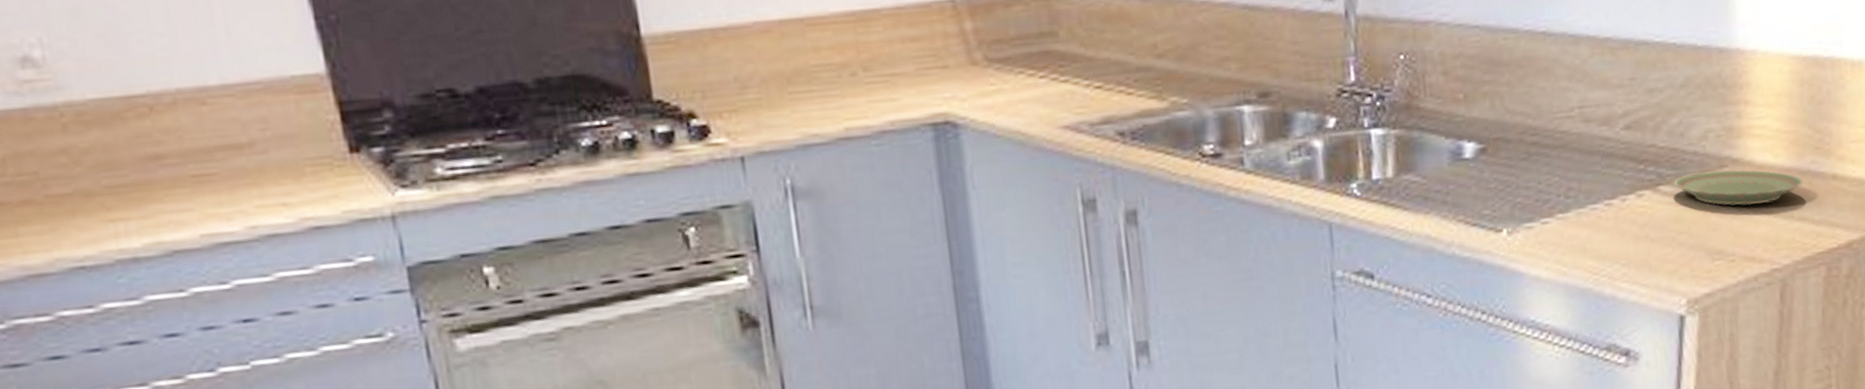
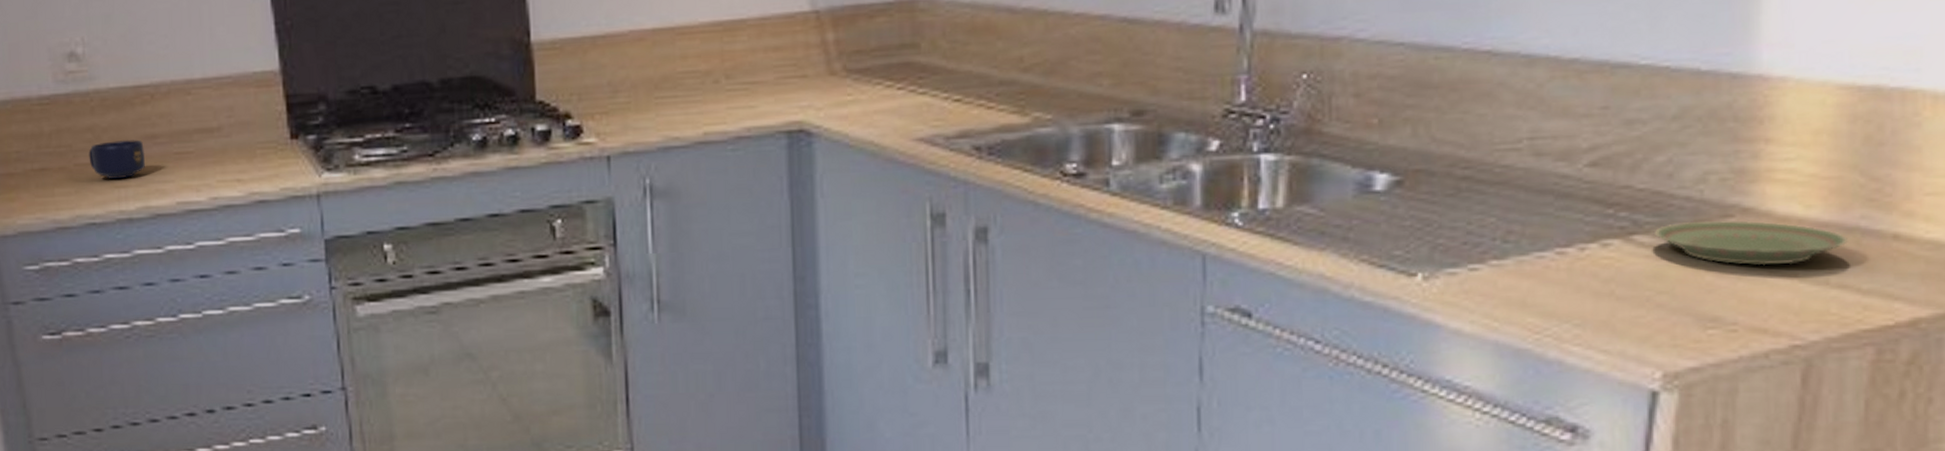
mug: none [64,161,151,211] -> present [88,139,146,179]

